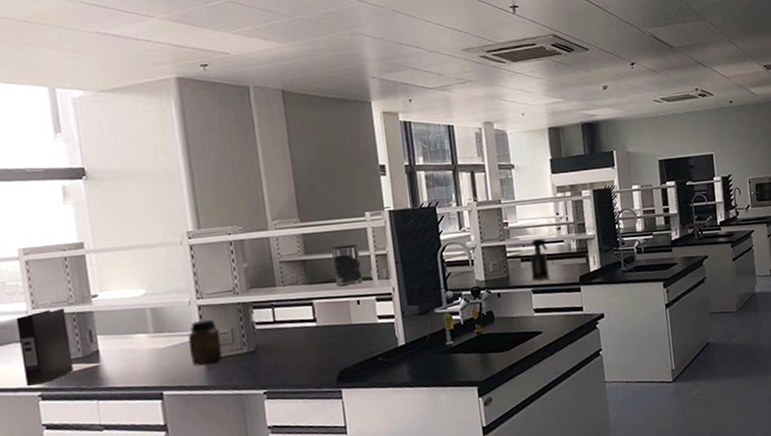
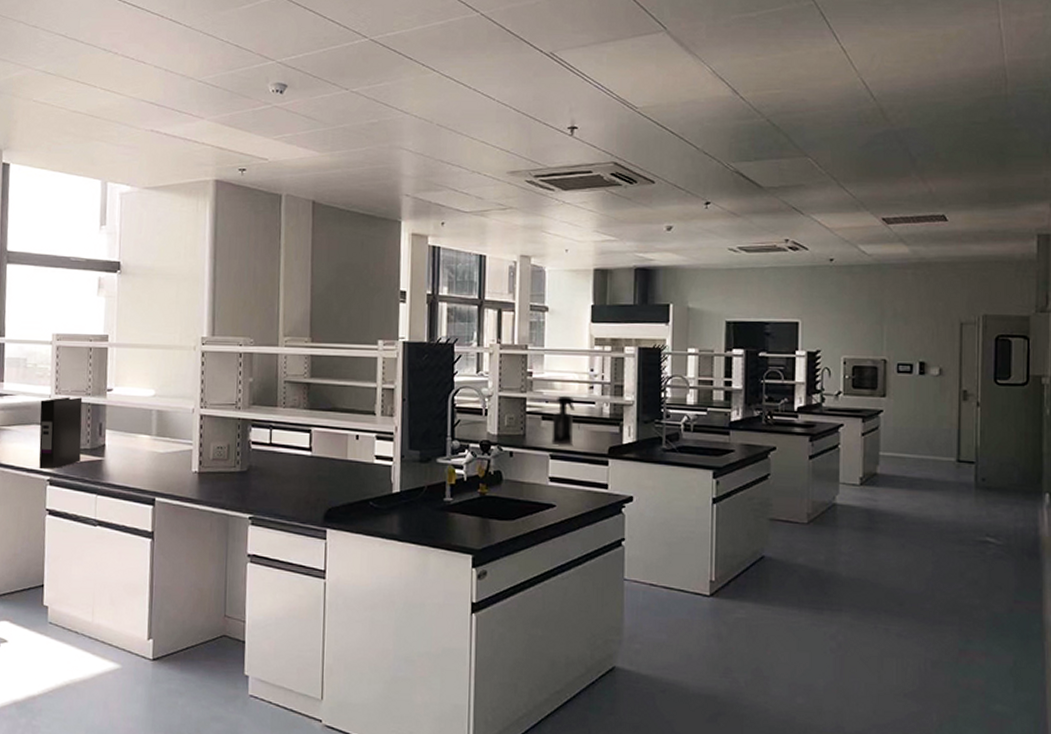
jar: present [188,319,222,367] -> none [185,430,217,477]
jar: present [332,245,362,286] -> none [337,373,366,417]

